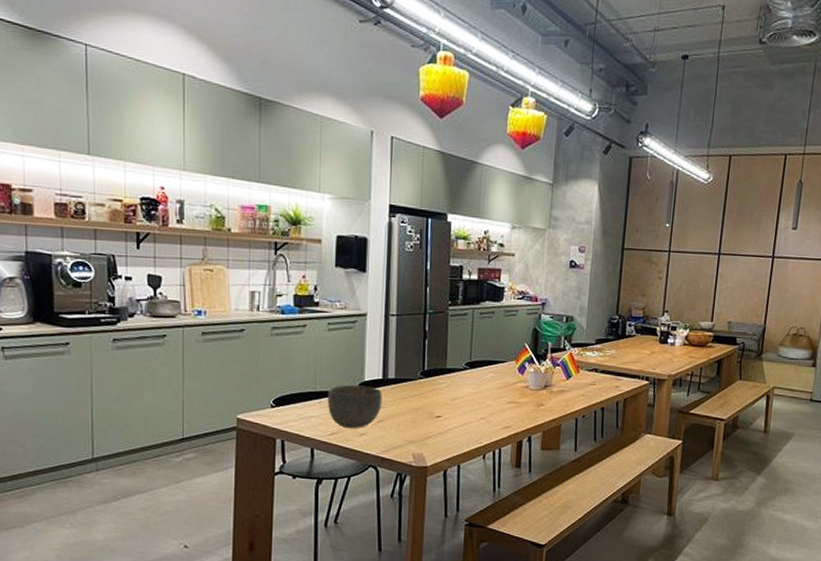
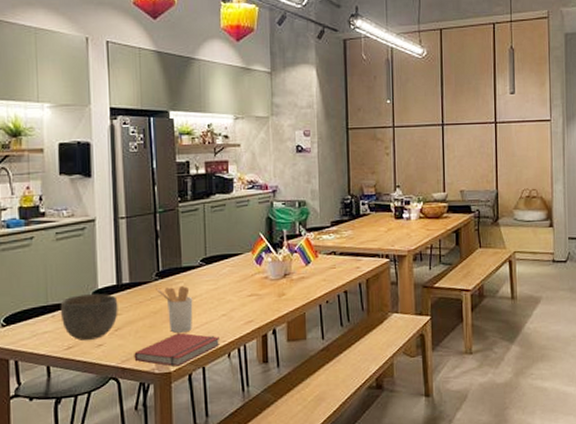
book: none [394,430,476,462] -> present [134,333,219,366]
utensil holder: none [420,386,454,431] -> present [156,286,193,333]

